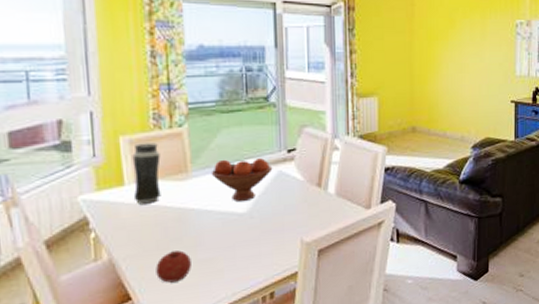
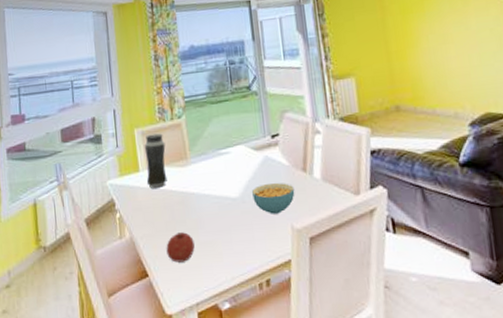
fruit bowl: present [211,158,273,202] -> none [206,144,260,187]
cereal bowl: none [262,197,308,229] -> present [252,182,295,214]

